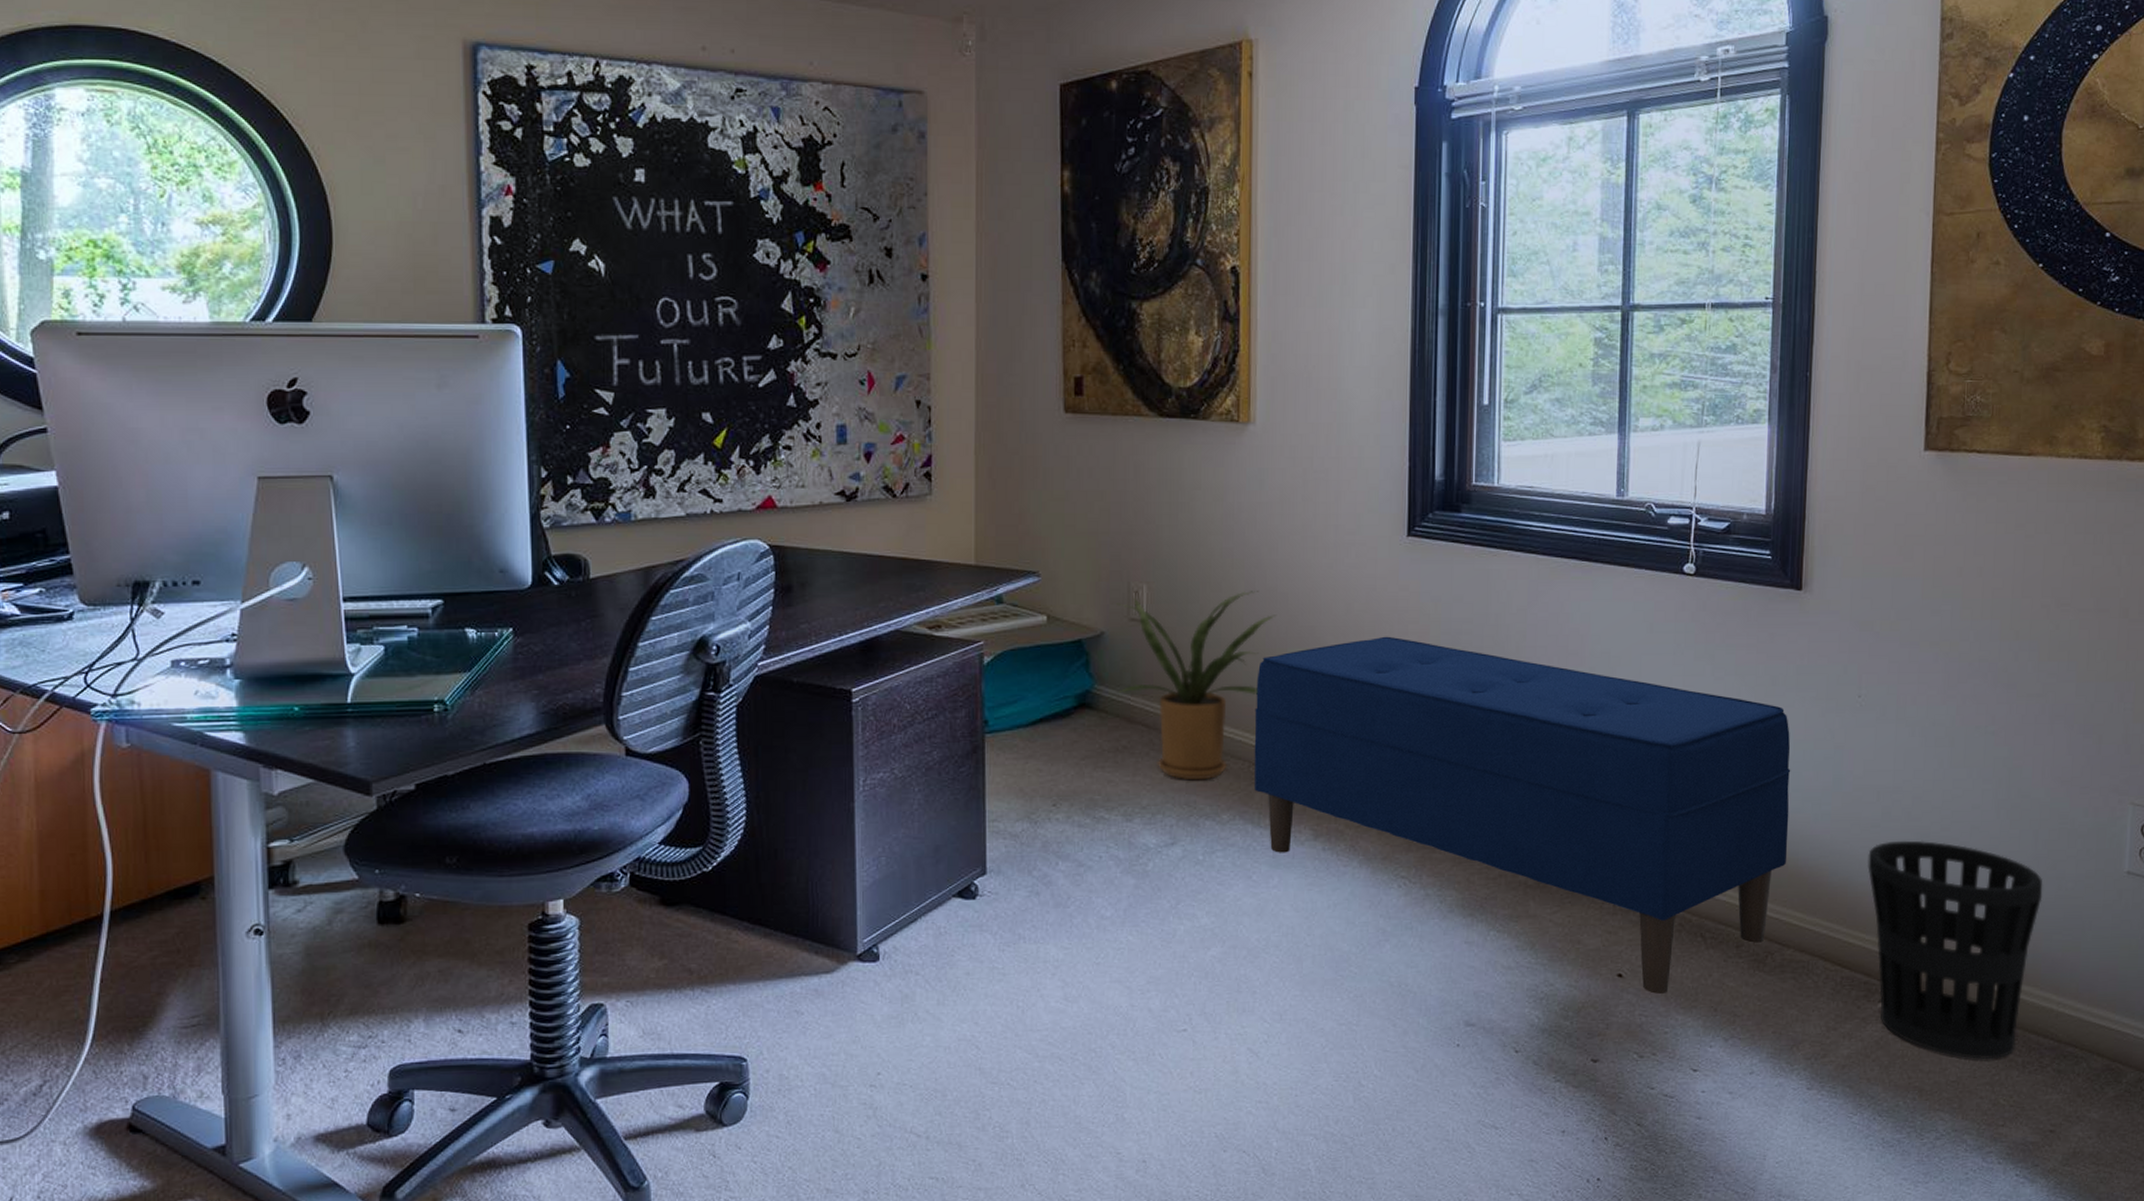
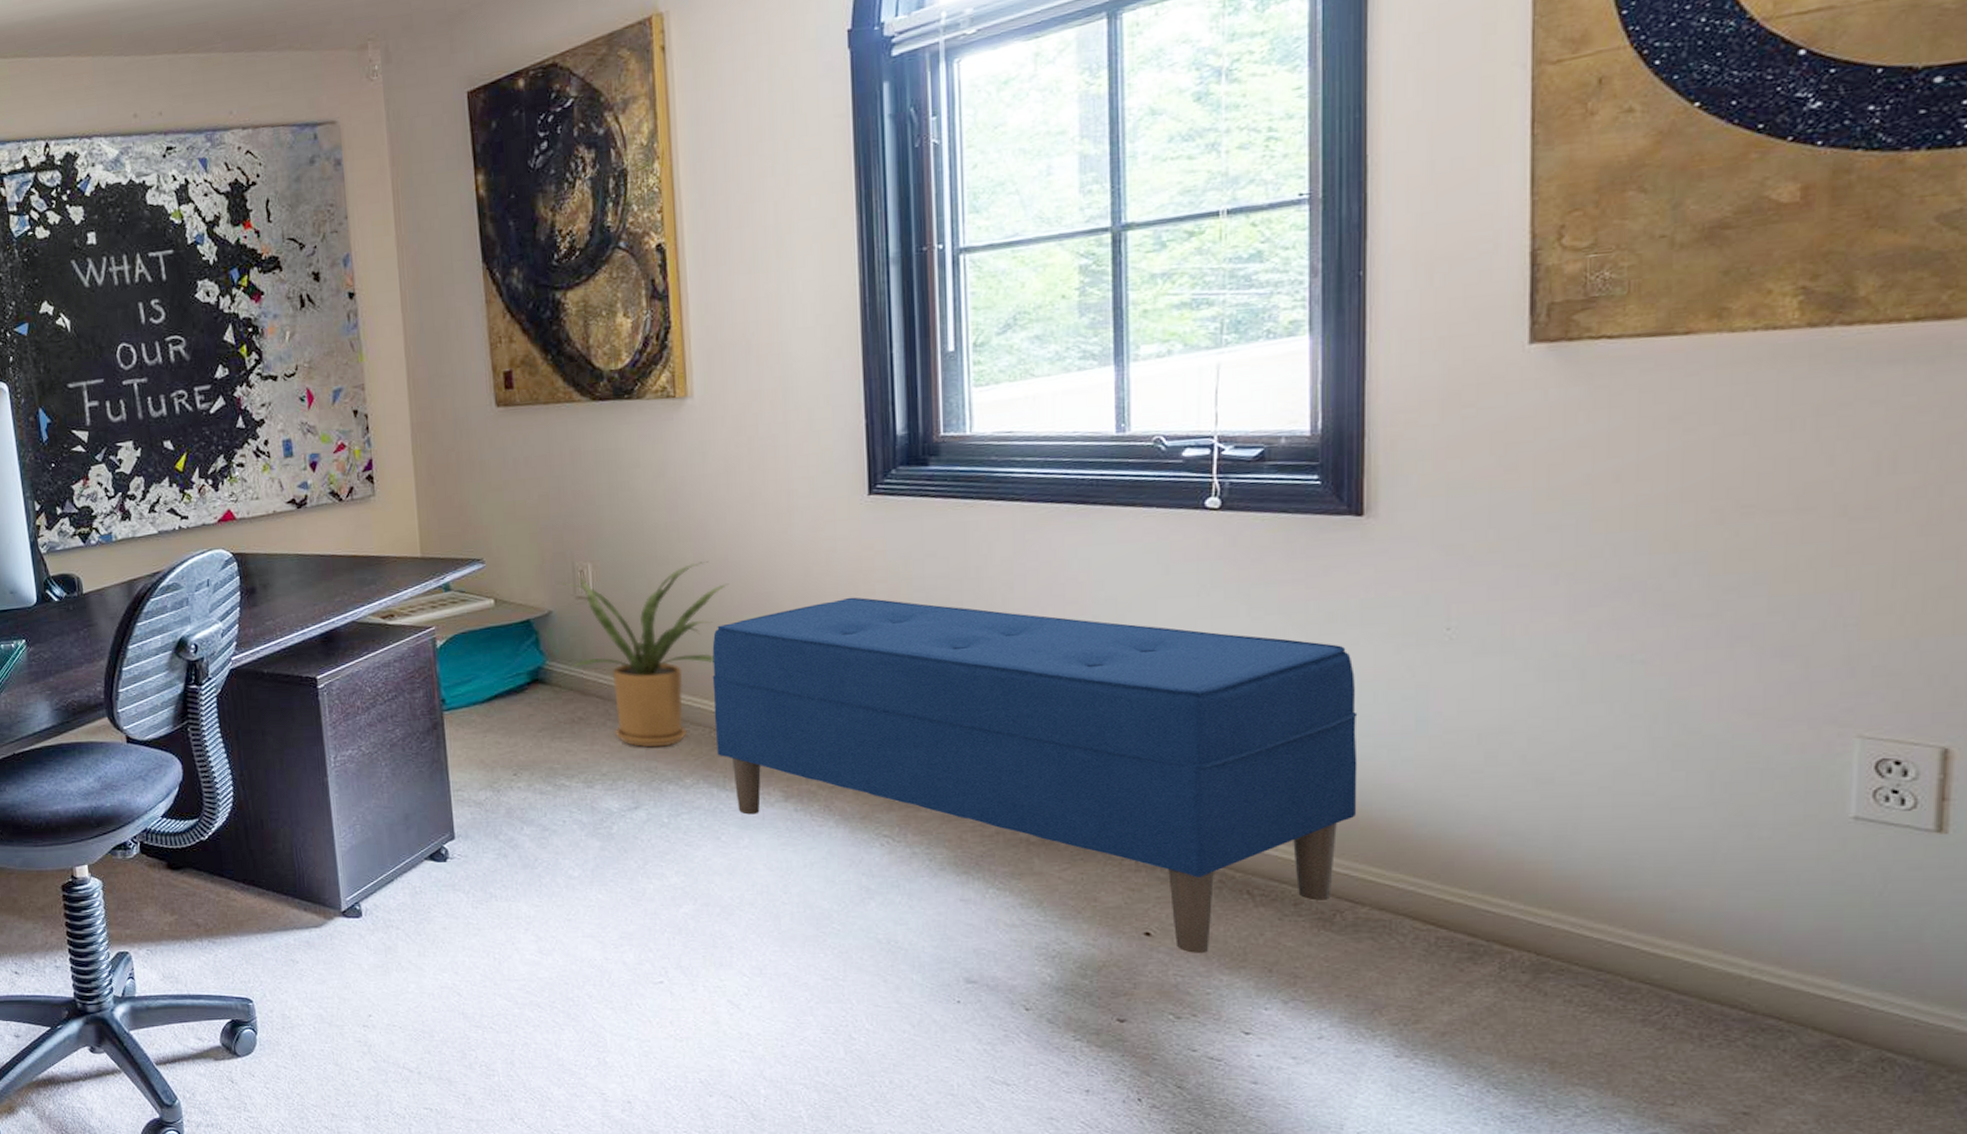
wastebasket: present [1868,840,2043,1059] -> none [1467,786,1724,1030]

